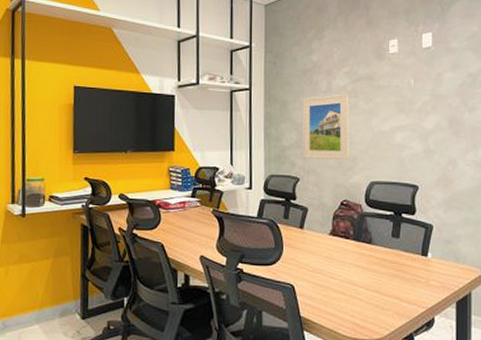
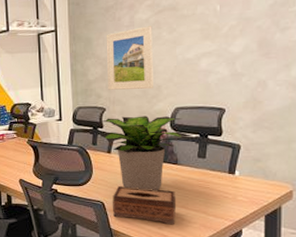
potted plant: none [292,188,387,272] -> present [99,116,193,190]
tissue box: none [302,267,369,312] -> present [112,186,176,225]

